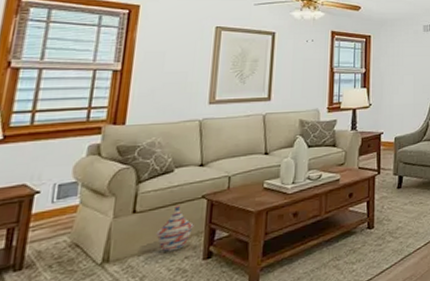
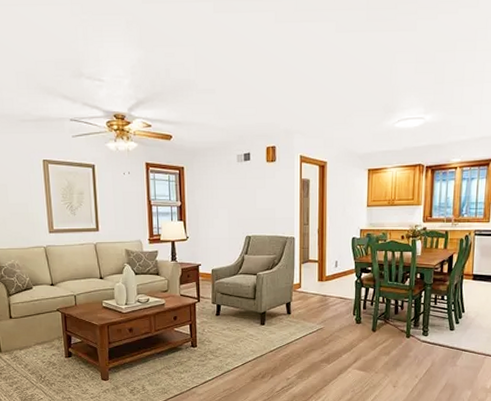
woven basket: present [156,205,194,252] -> none [29,315,55,349]

